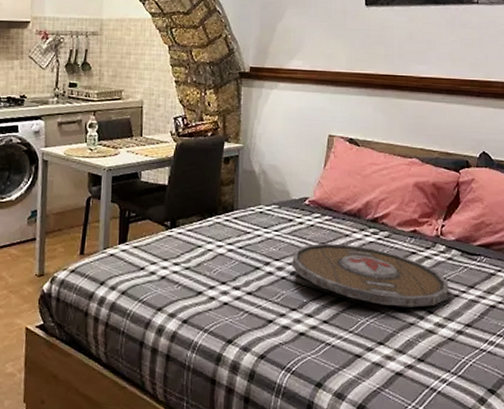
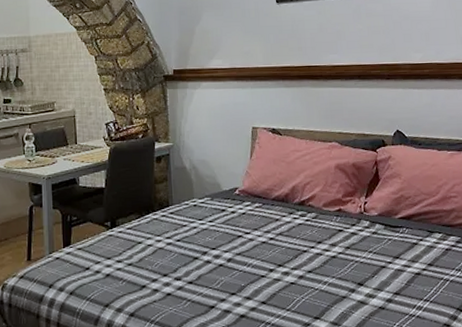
serving tray: present [292,243,448,308] -> none [227,228,376,282]

